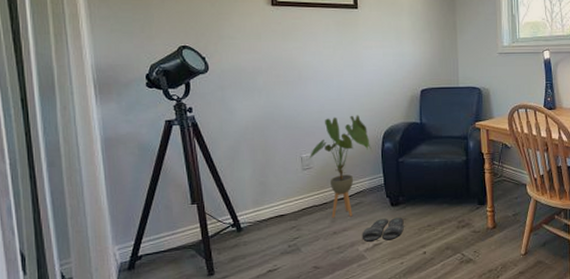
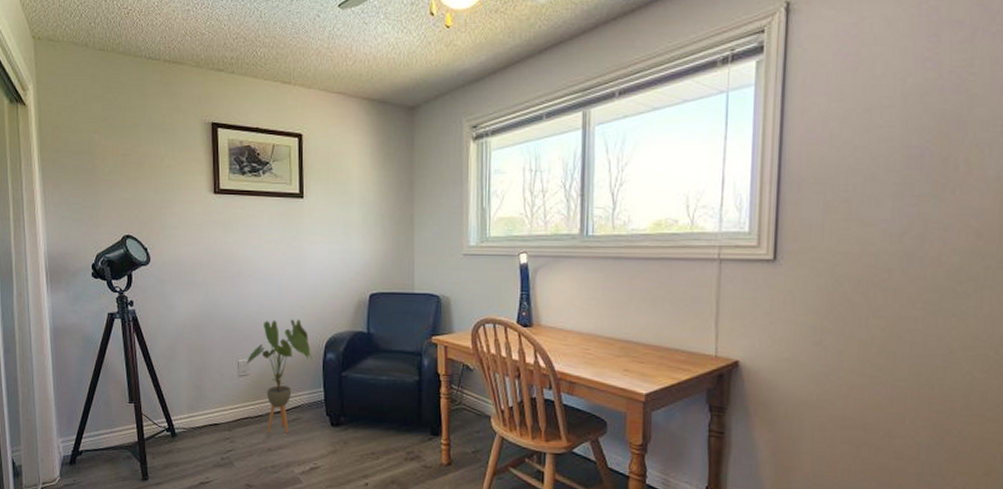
slippers: present [362,218,405,242] -> none [298,439,346,465]

